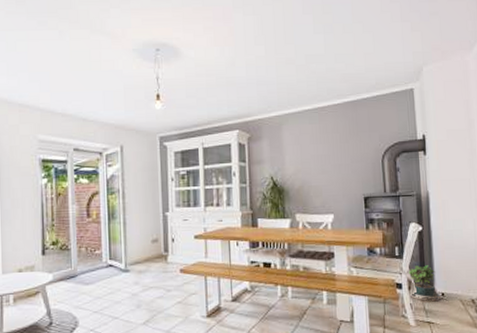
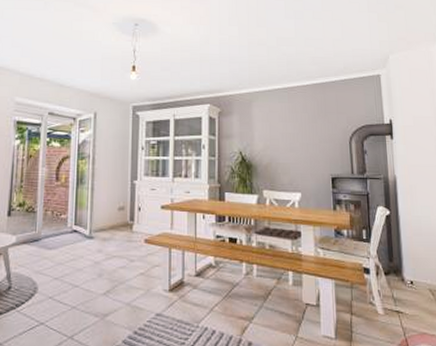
potted plant: present [408,265,442,302] -> none [376,251,410,290]

